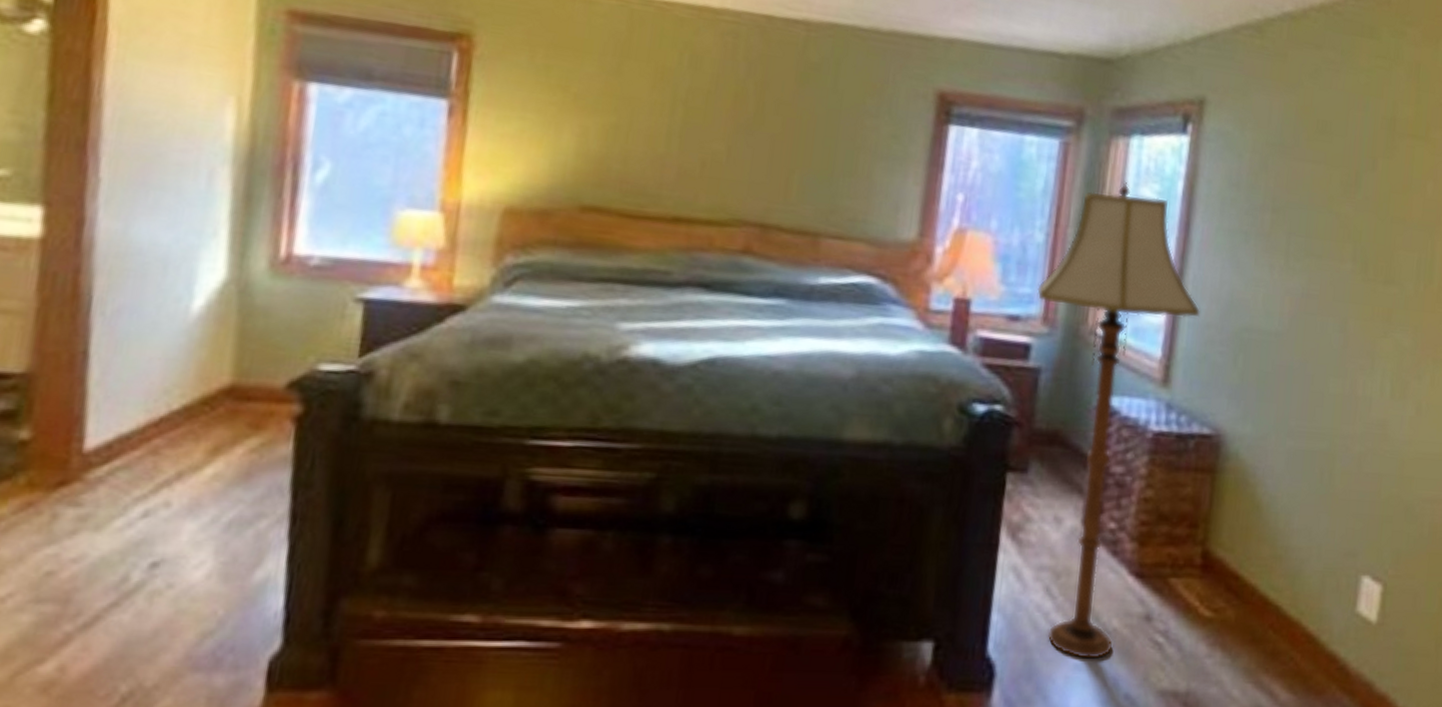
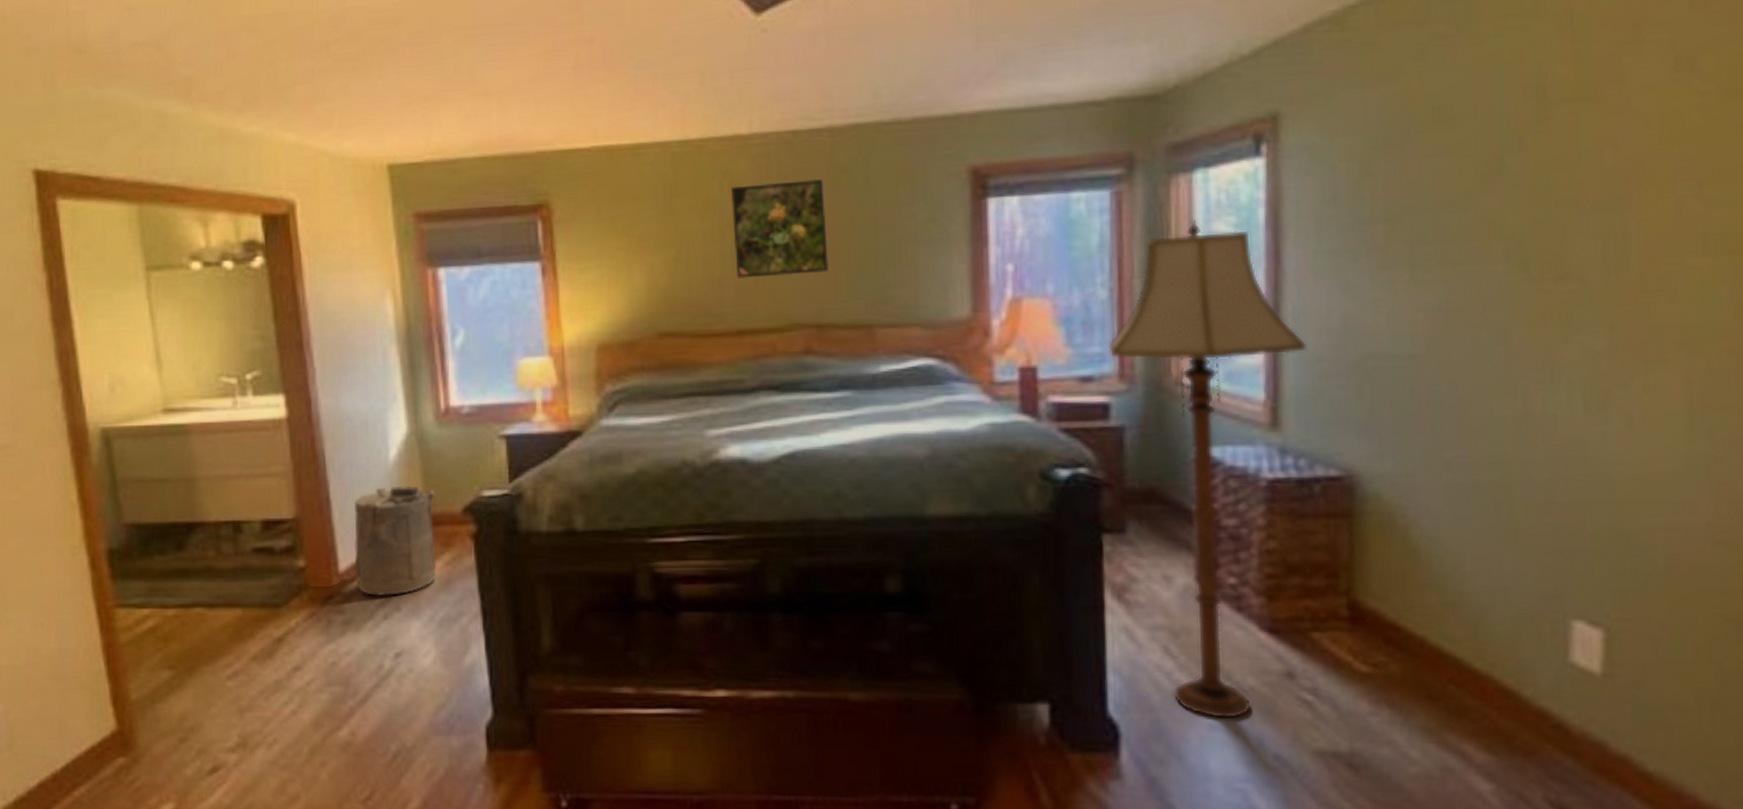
laundry hamper: none [109,346,252,487] -> present [354,485,437,597]
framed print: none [682,61,791,171] -> present [730,178,829,279]

